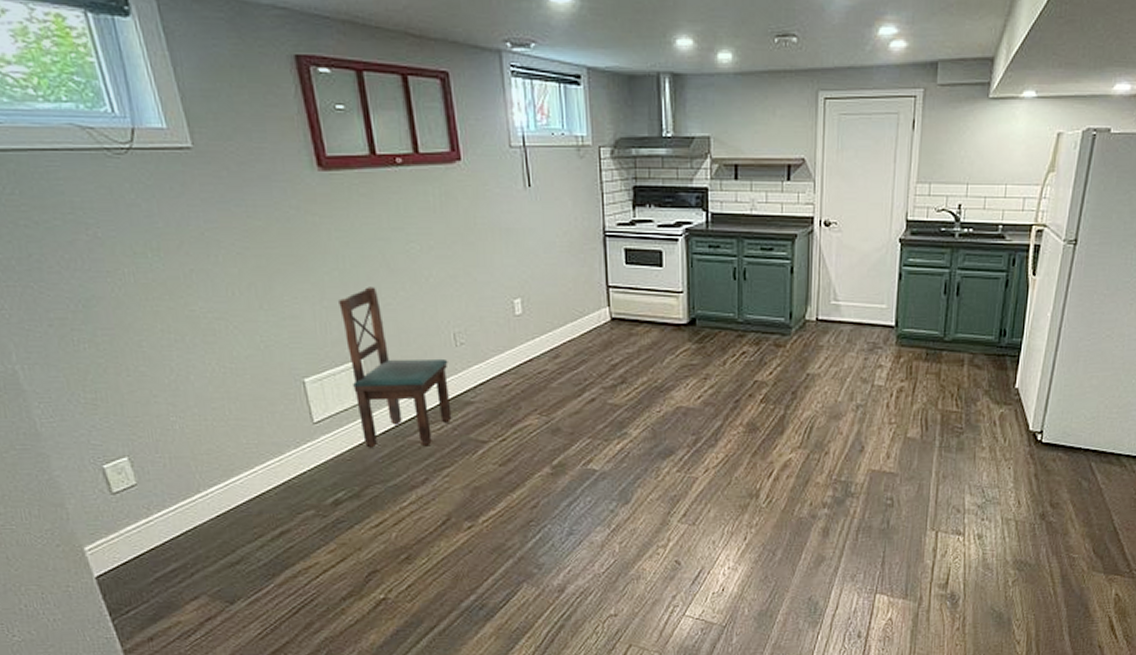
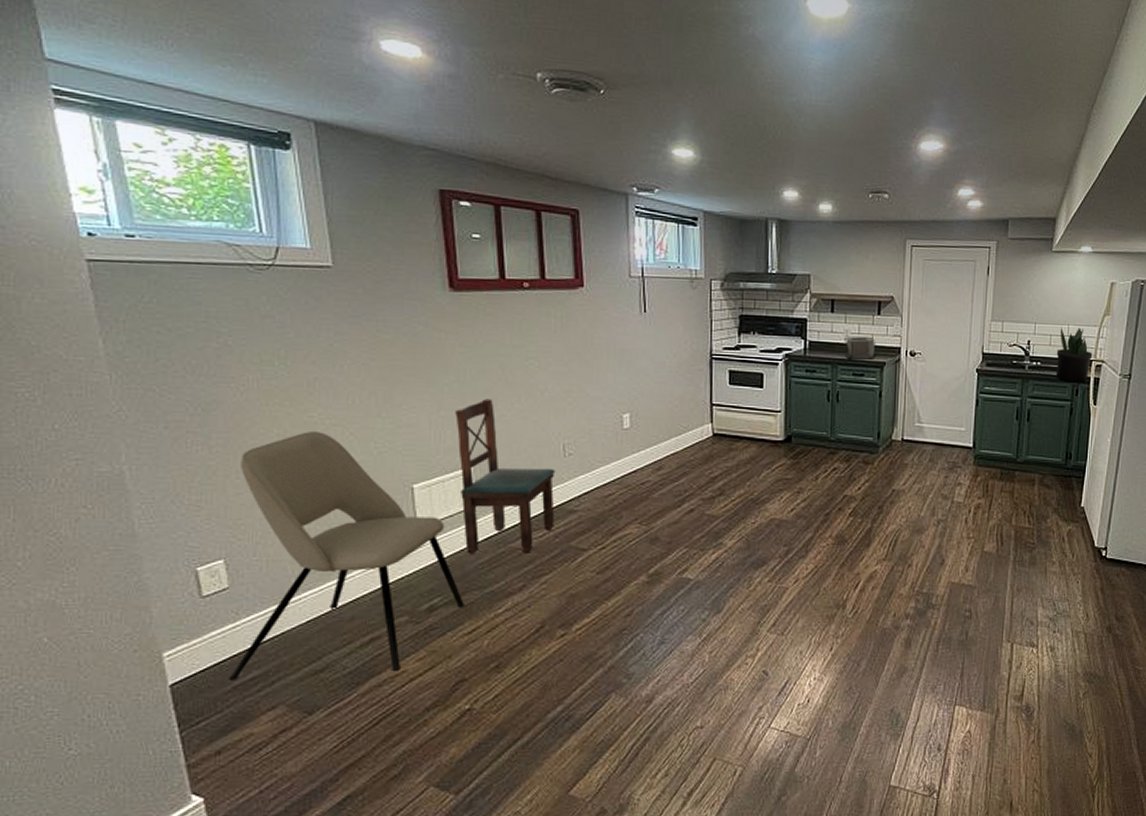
dining chair: none [128,326,369,573] -> present [228,432,464,681]
toaster: none [752,205,786,233] -> present [846,336,876,361]
planter: none [989,187,1034,251] -> present [1055,327,1093,383]

